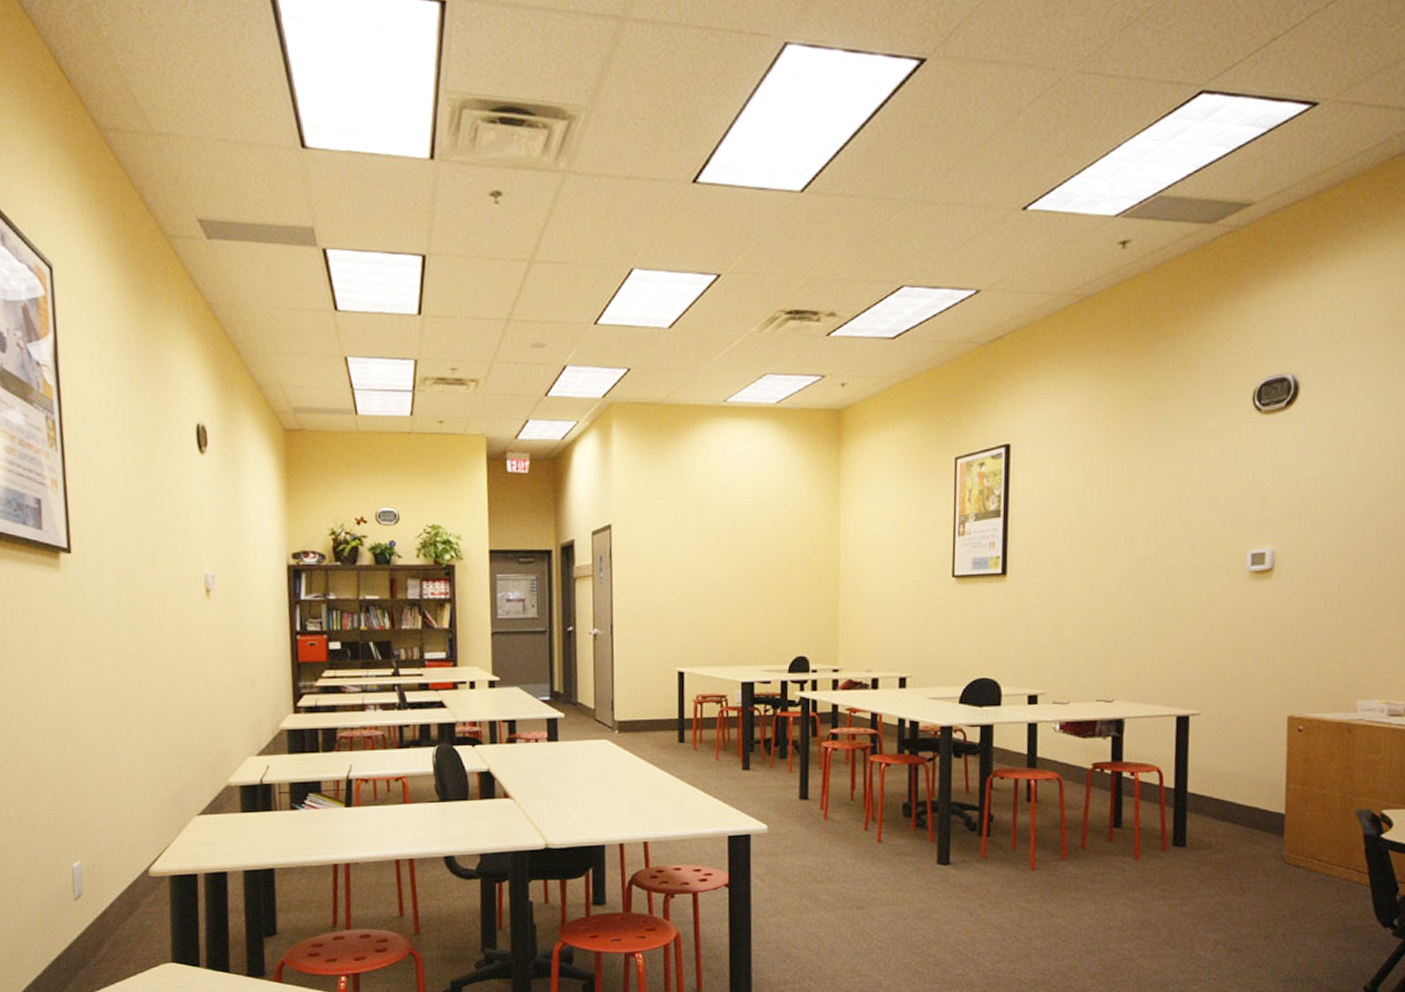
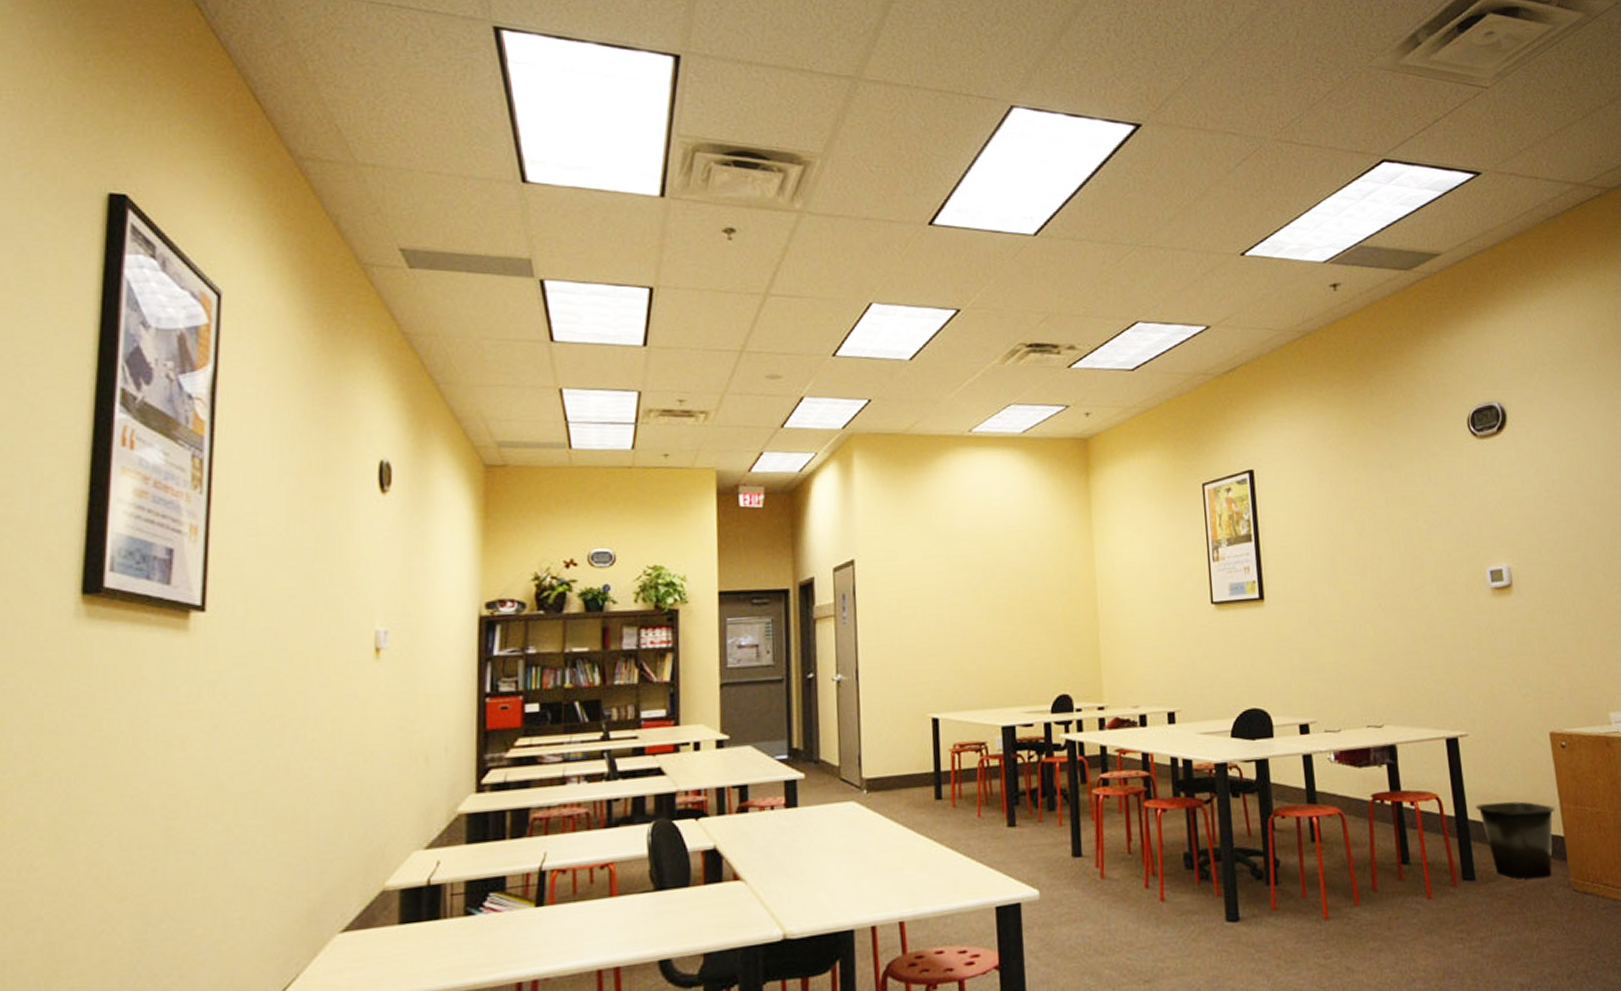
waste bin: none [1197,778,1280,850] -> present [1476,801,1555,879]

